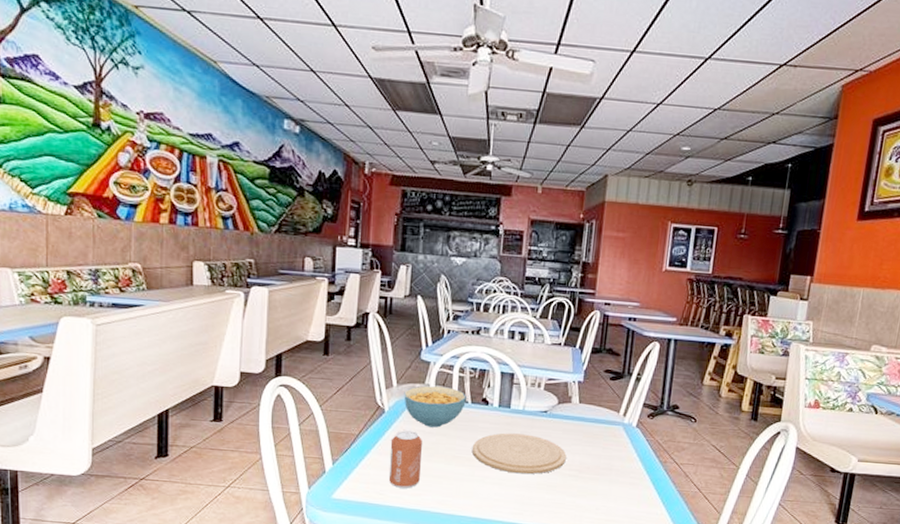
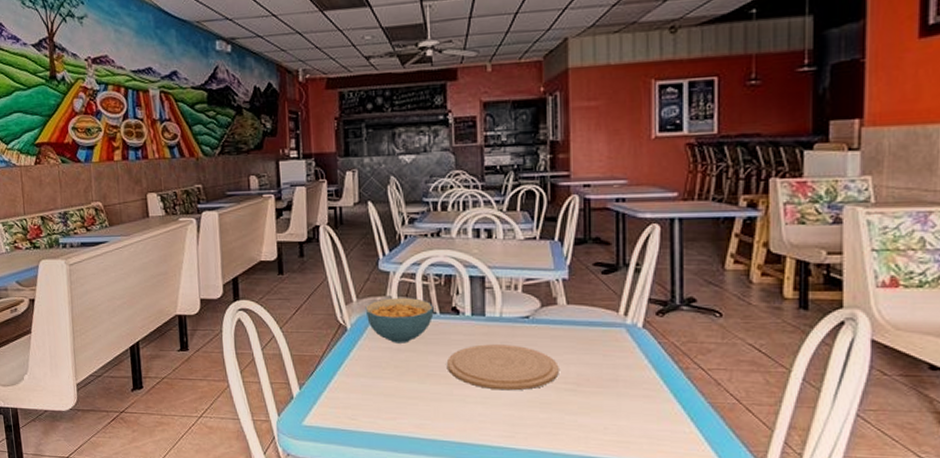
can: present [388,430,422,489] -> none [357,349,393,412]

